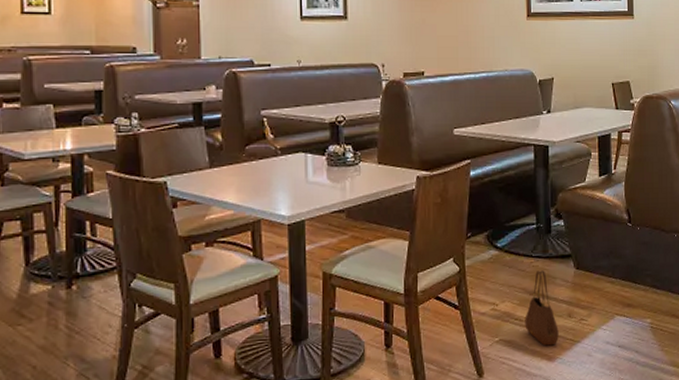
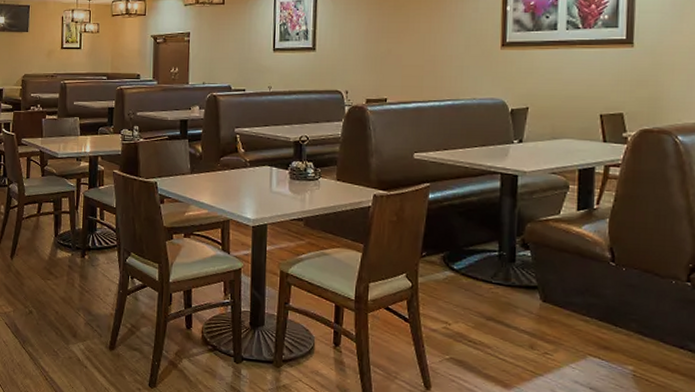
handbag: present [525,270,559,346] -> none [479,297,518,374]

